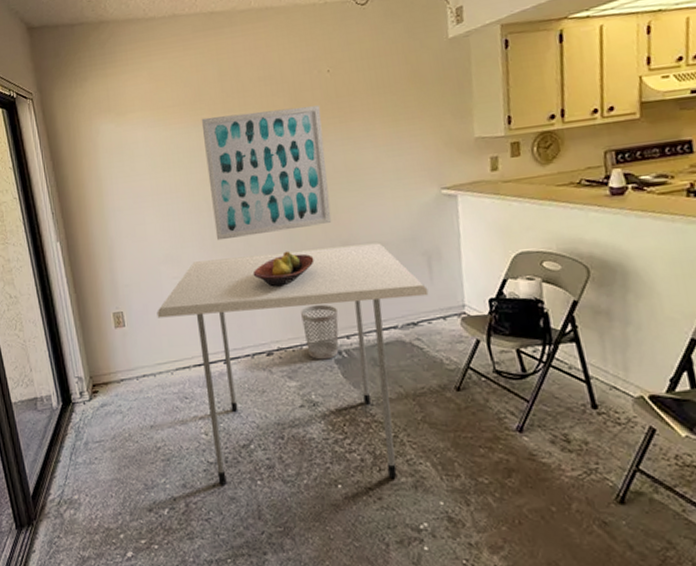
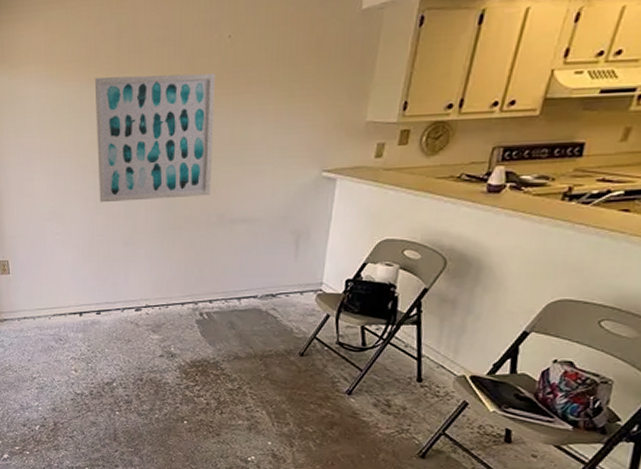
dining table: present [157,243,429,485] -> none [39,218,291,421]
fruit bowl: present [252,250,315,288] -> none [130,218,189,251]
wastebasket: present [301,304,339,360] -> none [171,270,204,319]

